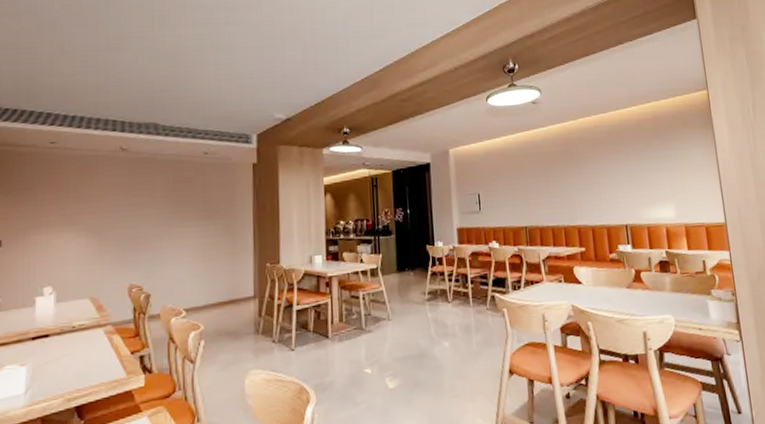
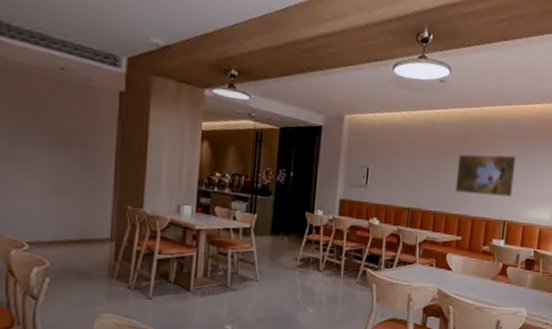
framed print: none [564,159,628,204] -> present [455,154,516,197]

